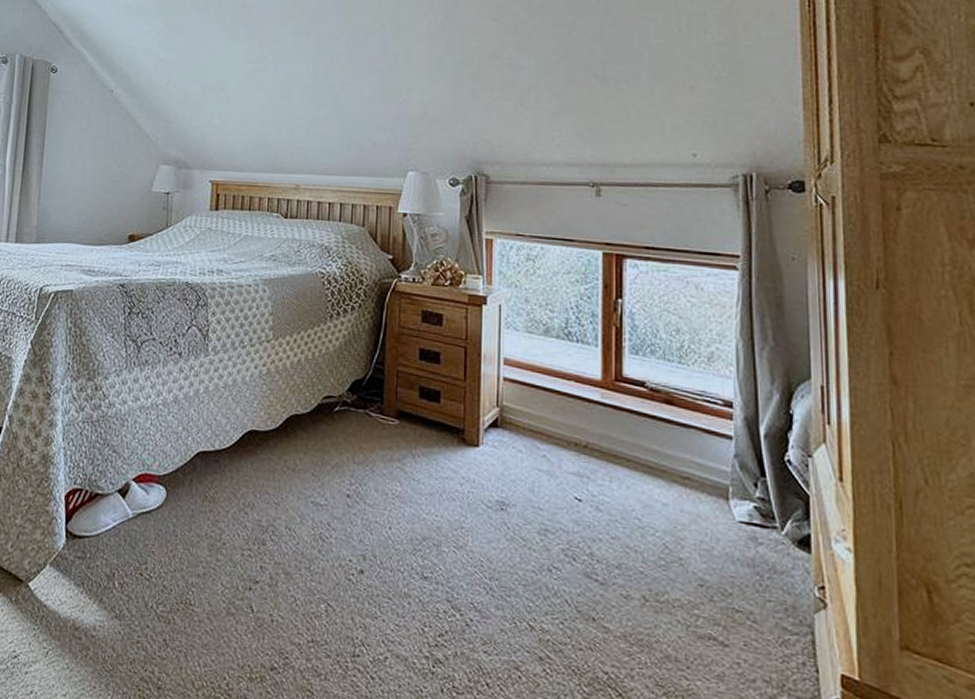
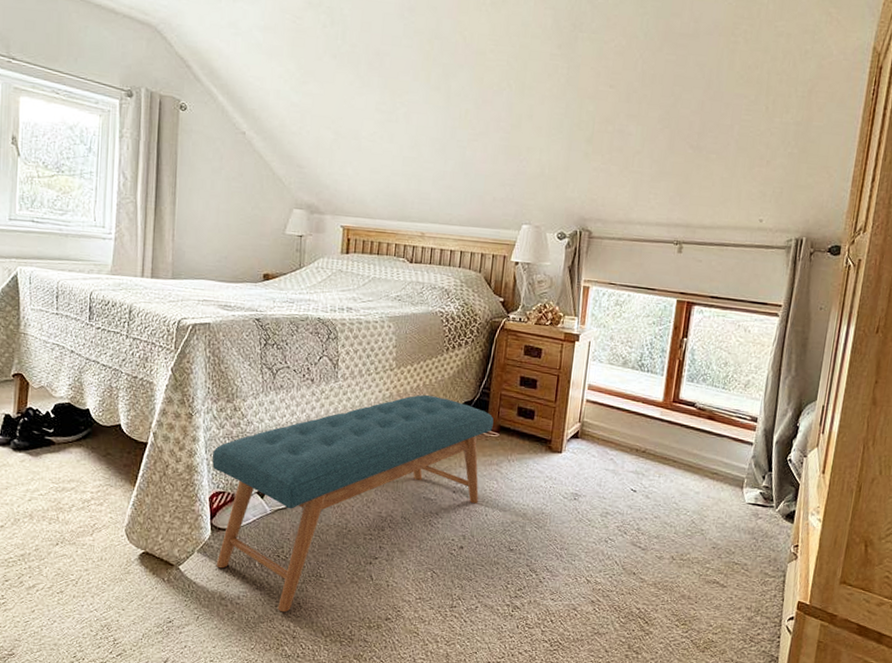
bench: none [69,370,391,652] -> present [211,394,494,613]

